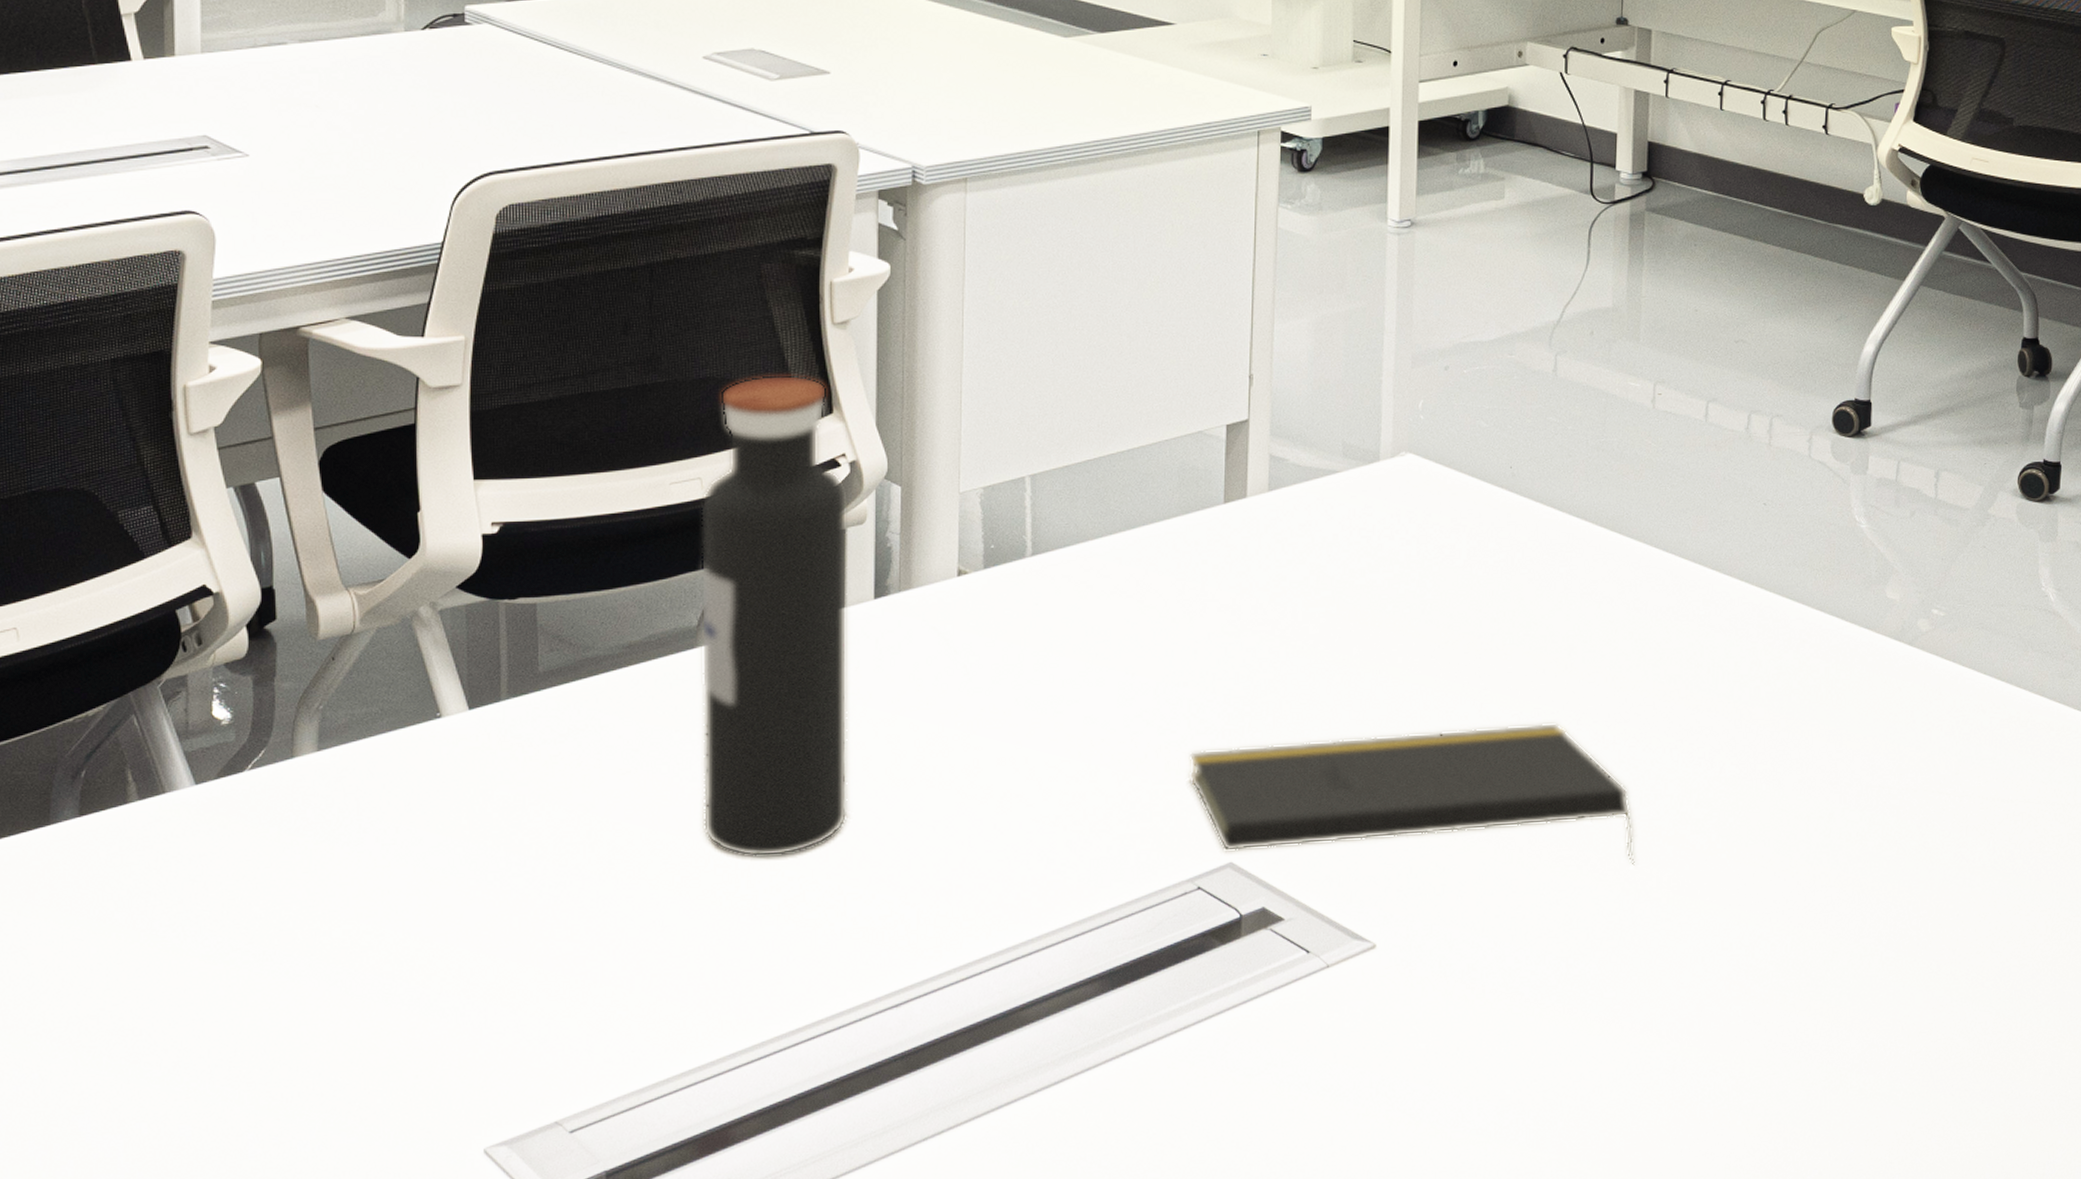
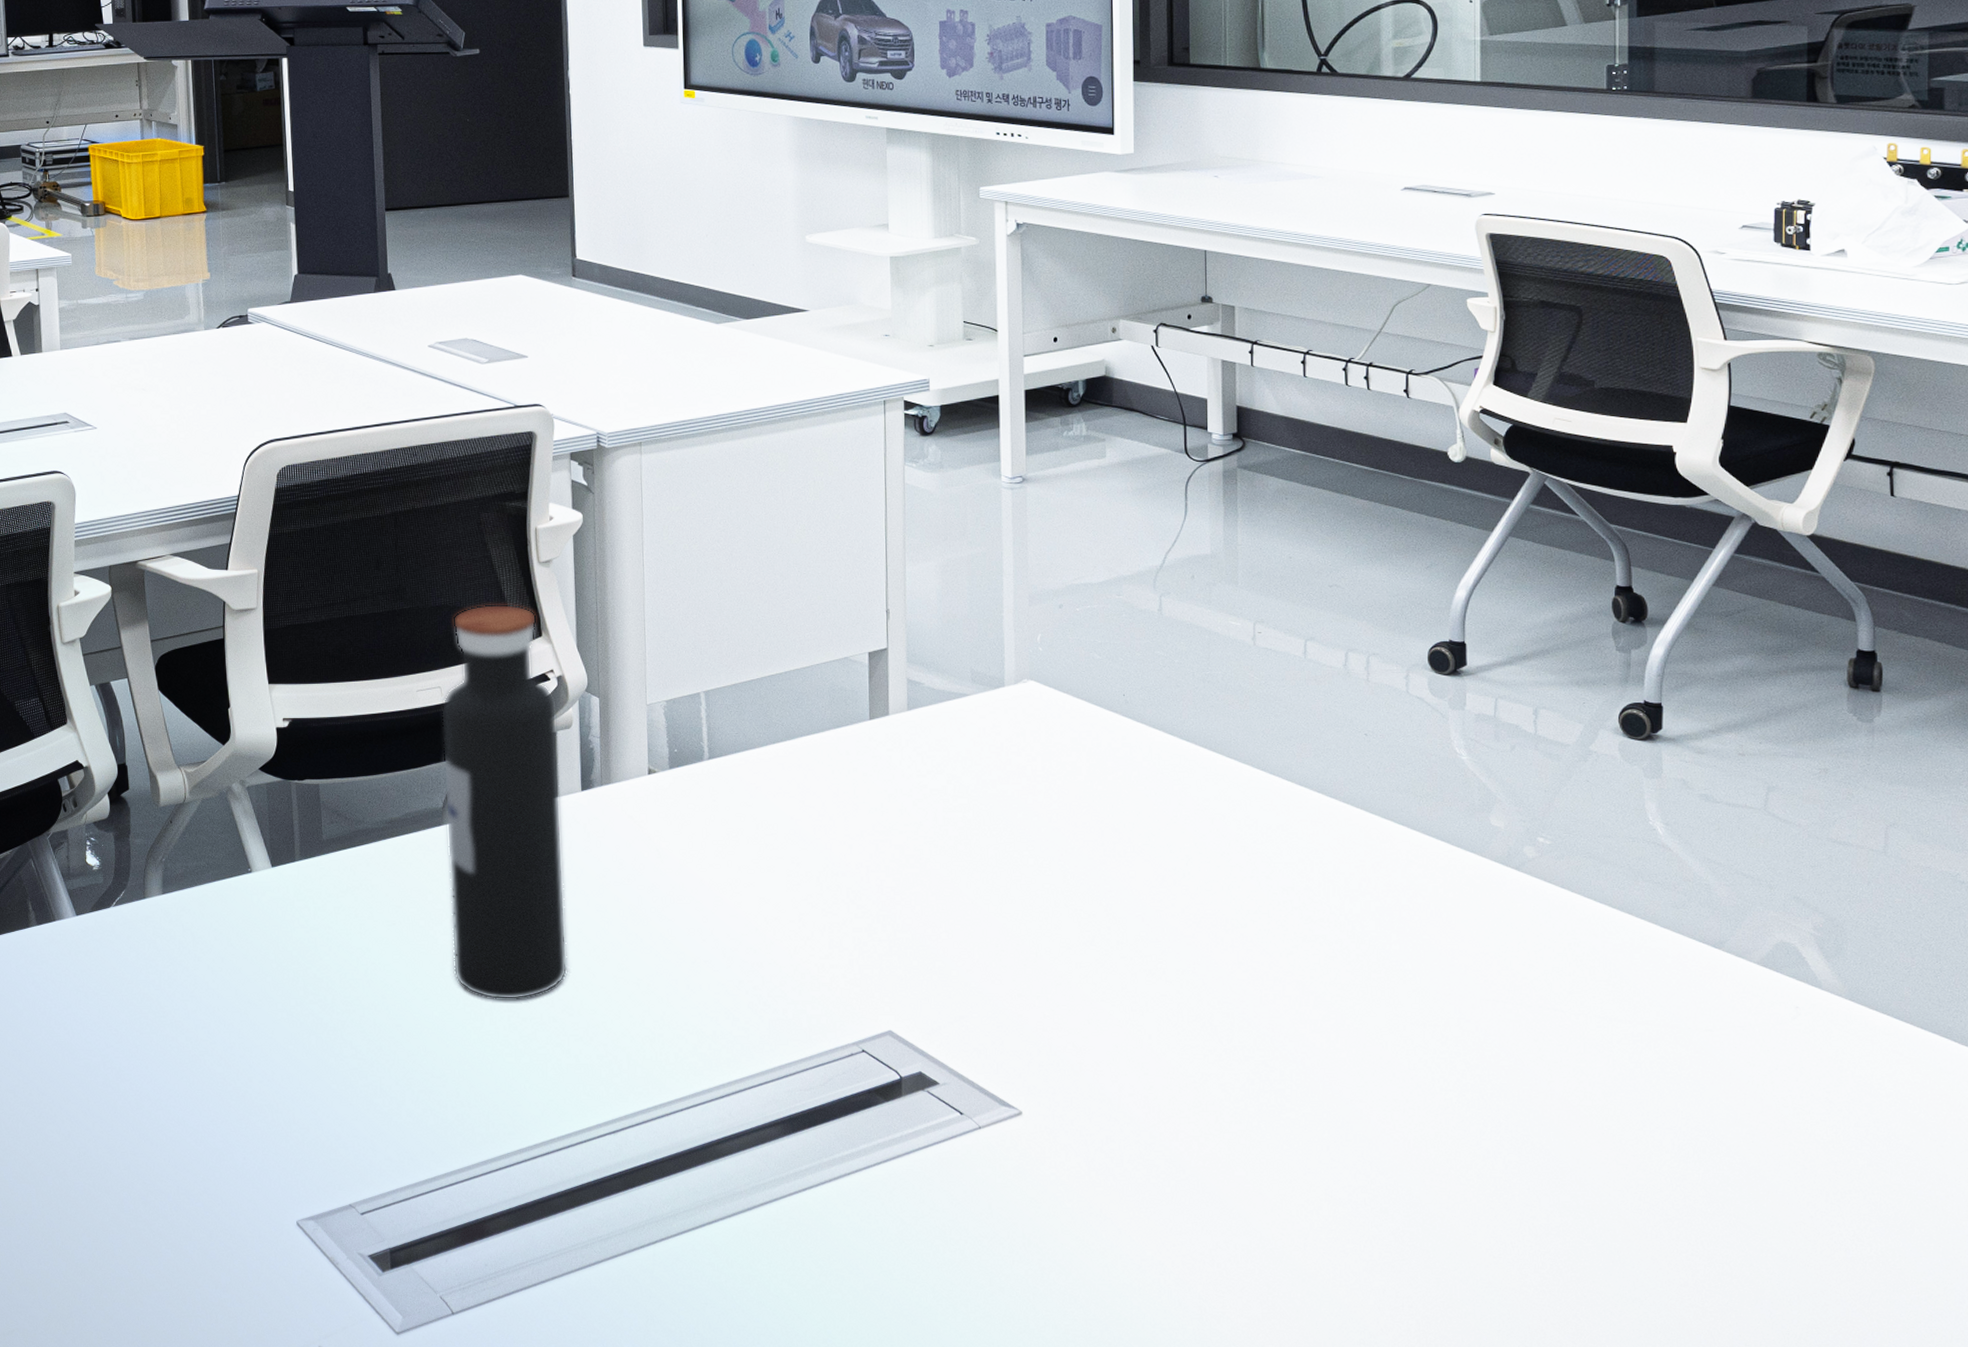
notepad: present [1188,722,1635,866] -> none [849,924,1258,1058]

